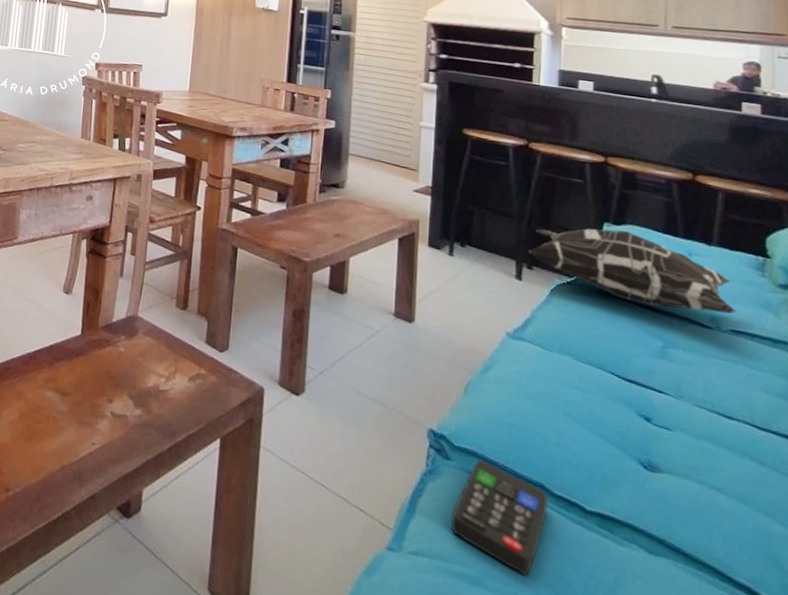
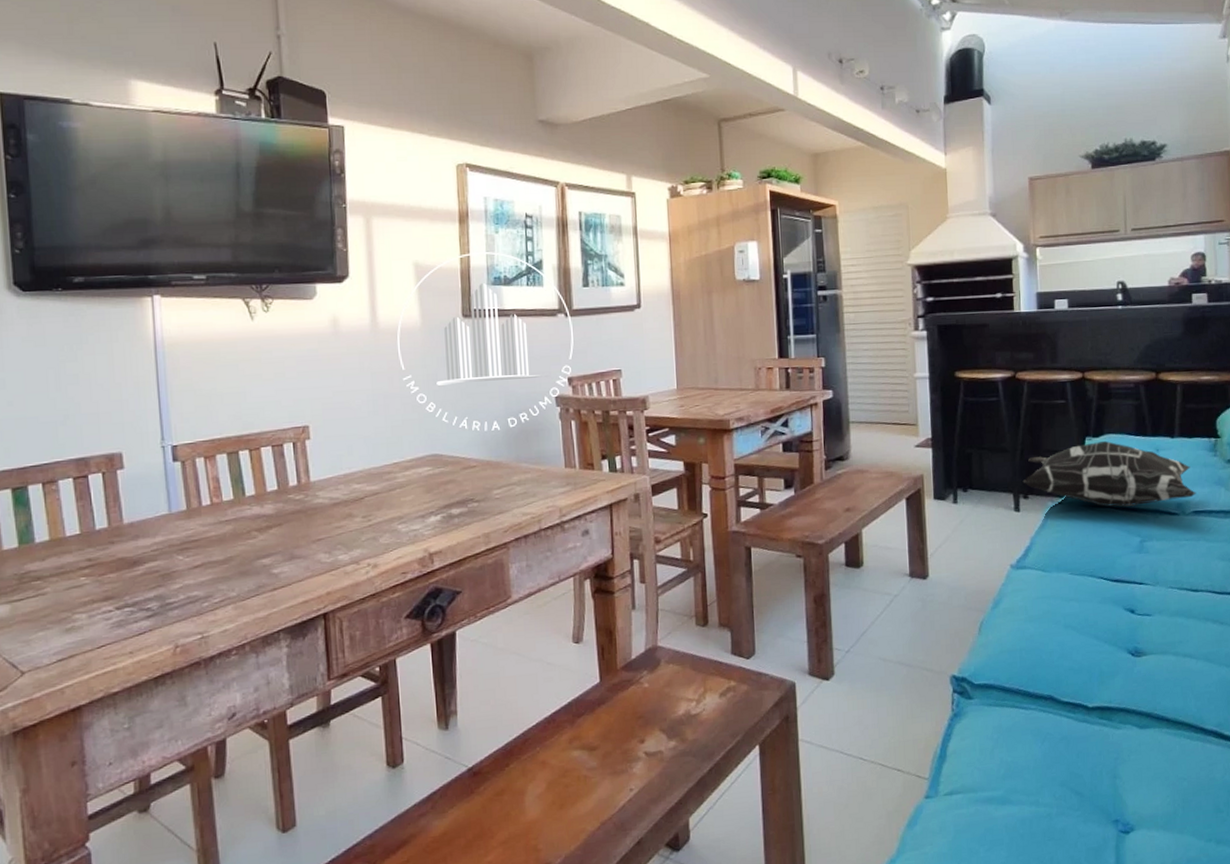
remote control: present [452,459,549,576] -> none [978,690,1058,782]

